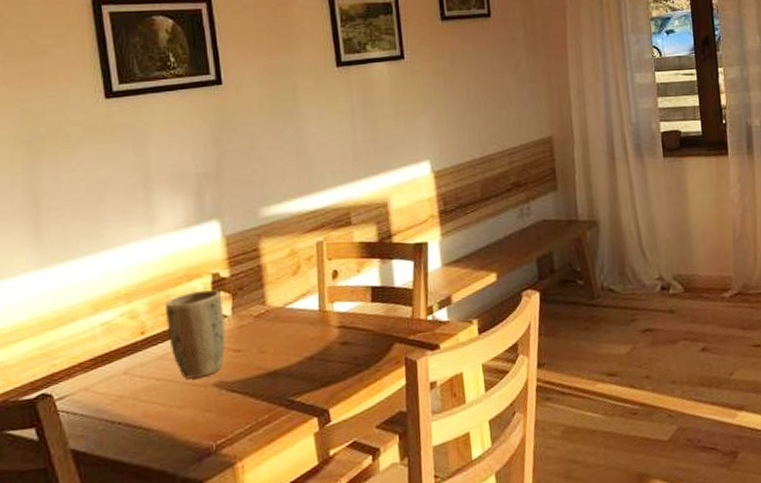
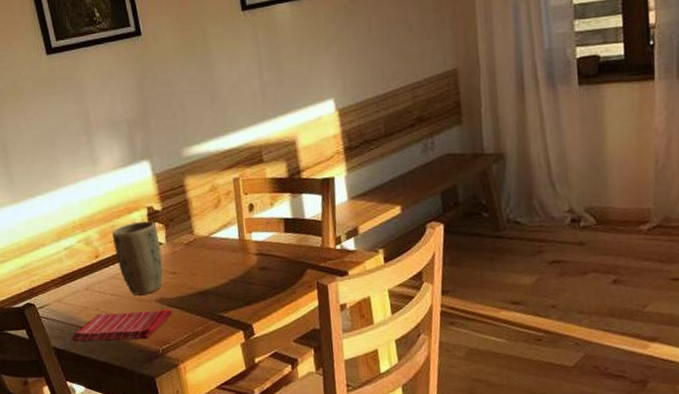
dish towel: none [98,394,233,442] -> present [72,308,173,342]

